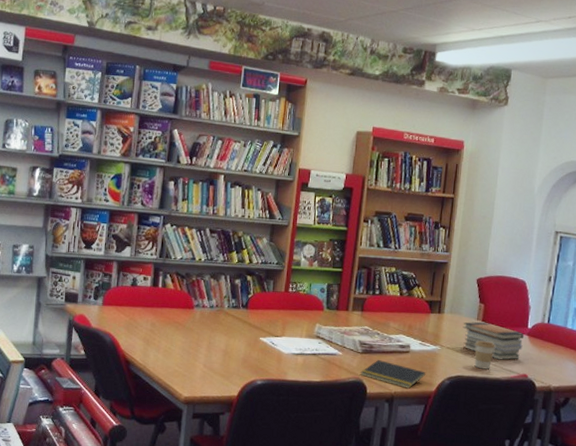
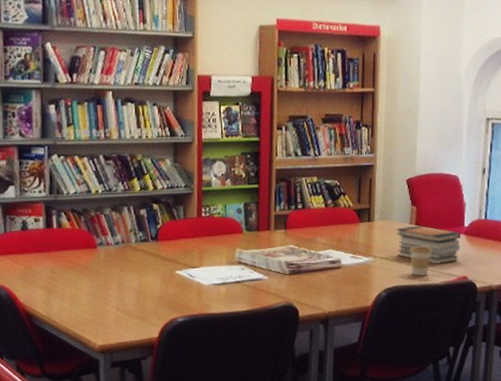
notepad: present [360,360,426,389] -> none [290,280,361,307]

